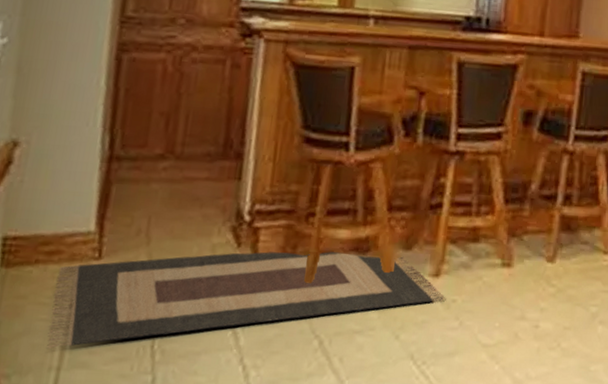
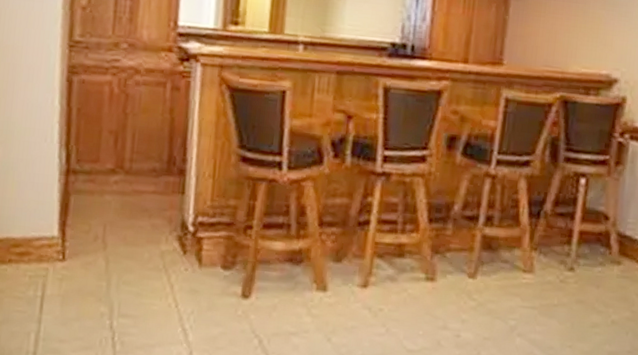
rug: present [47,252,446,349] -> none [23,259,374,336]

